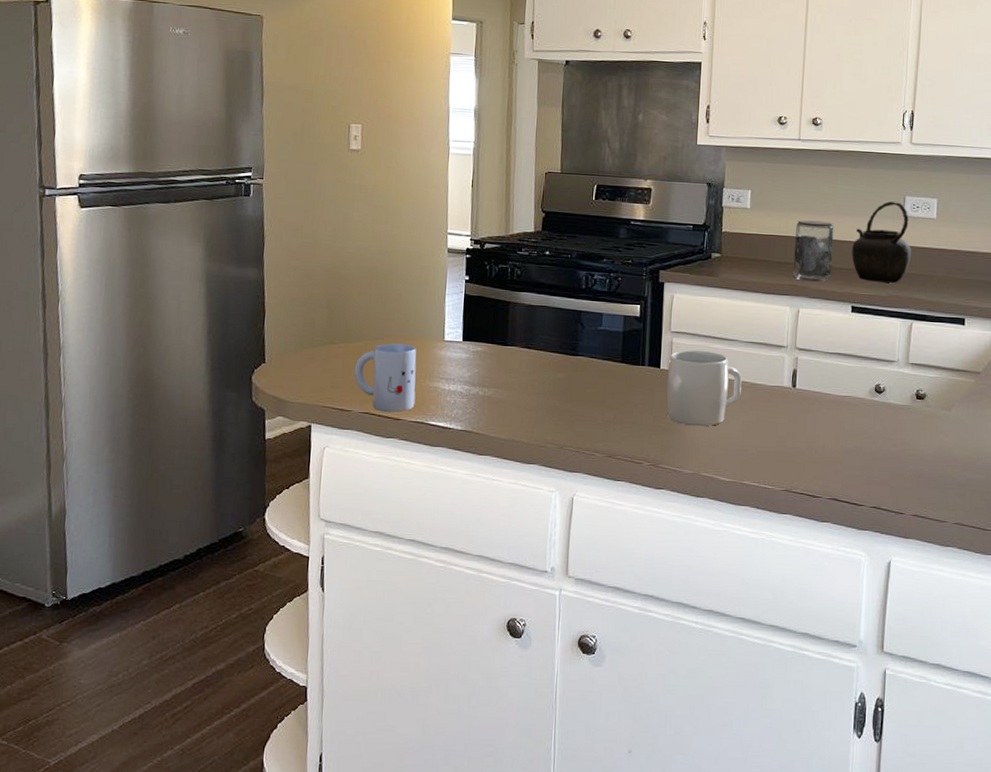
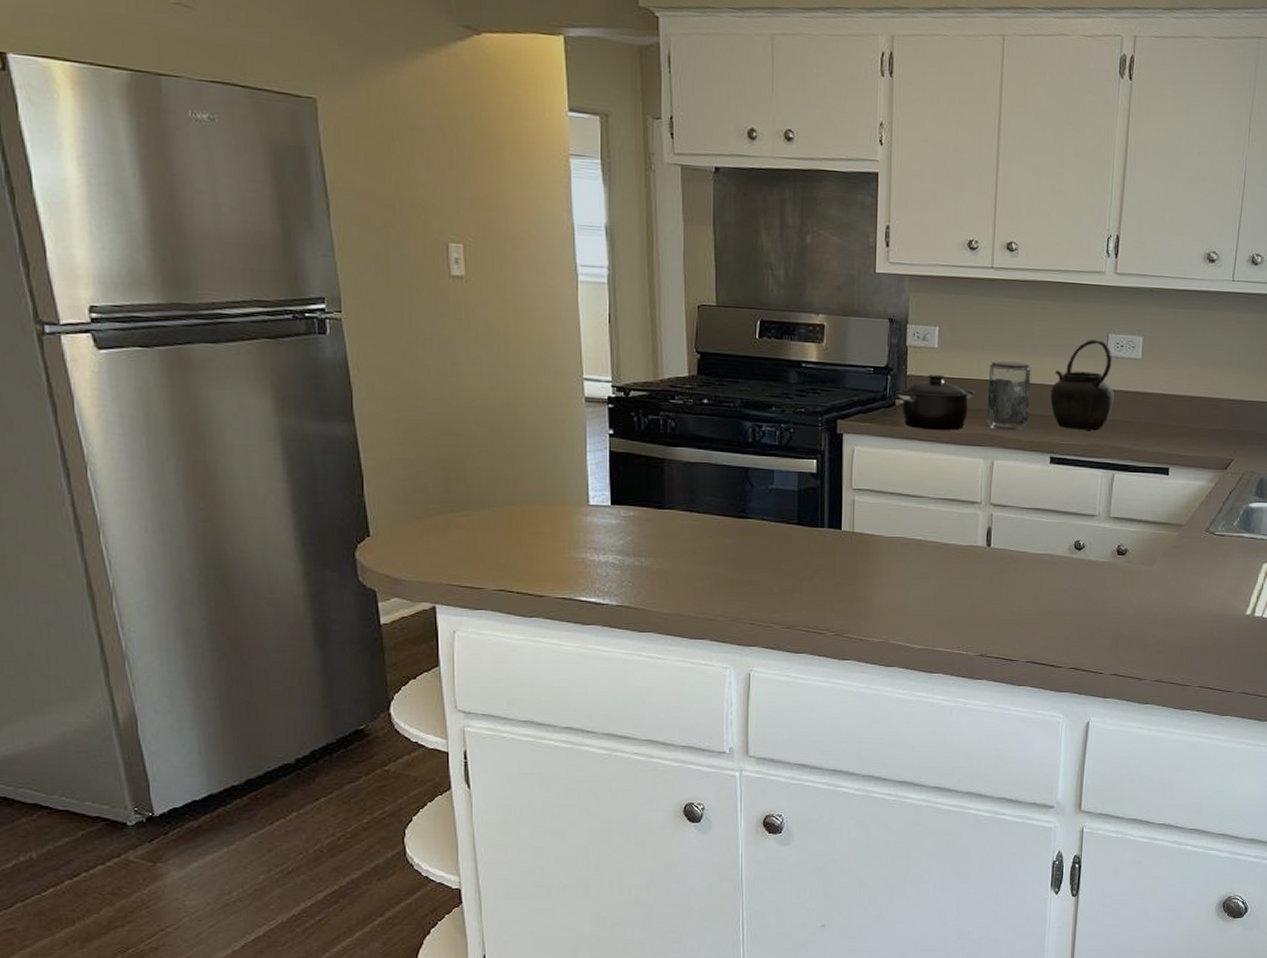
mug: present [354,343,417,413] -> none [482,510,560,589]
mug: present [666,350,742,427] -> none [849,509,932,592]
saucepan: none [712,231,783,281] -> present [896,373,976,431]

